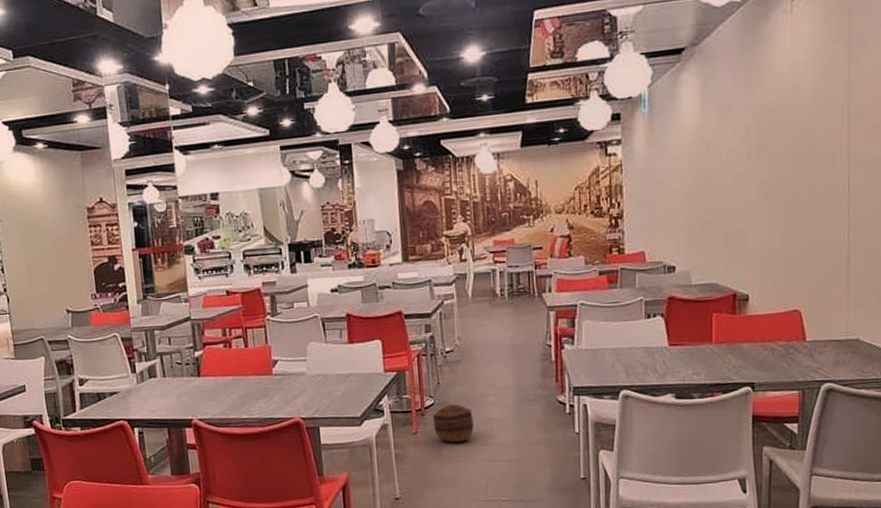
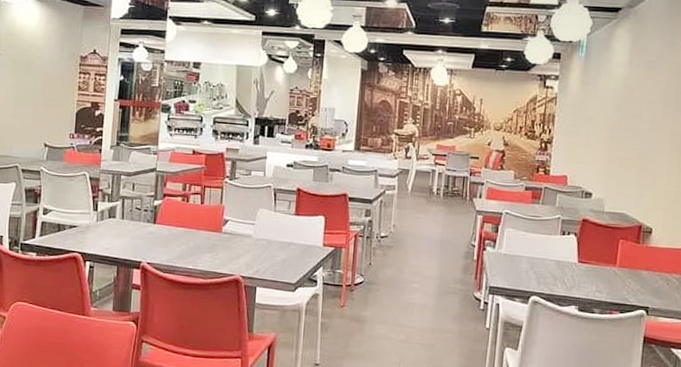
basket: present [433,403,474,443] -> none [360,284,397,321]

